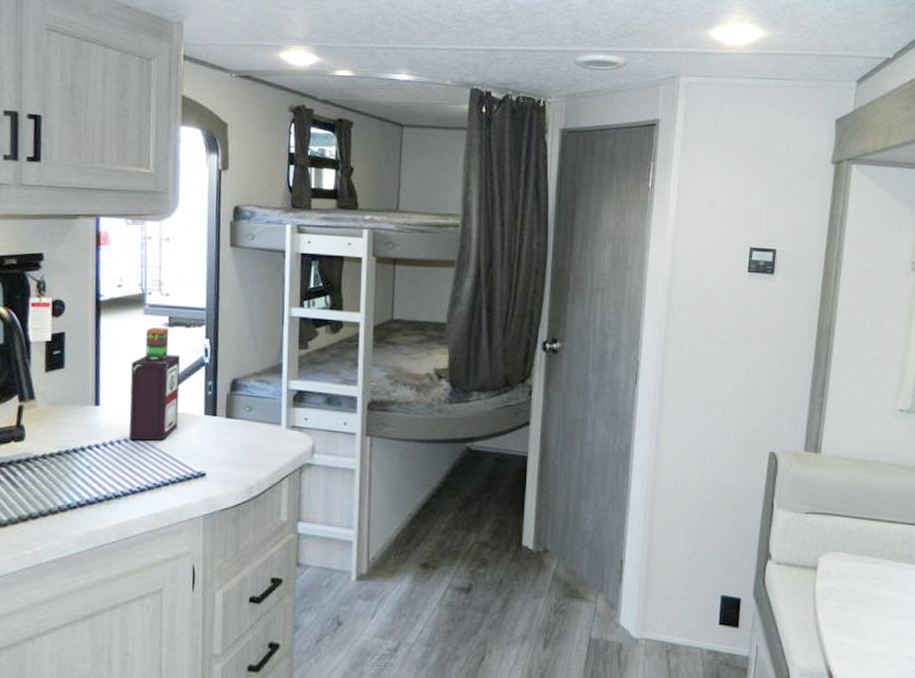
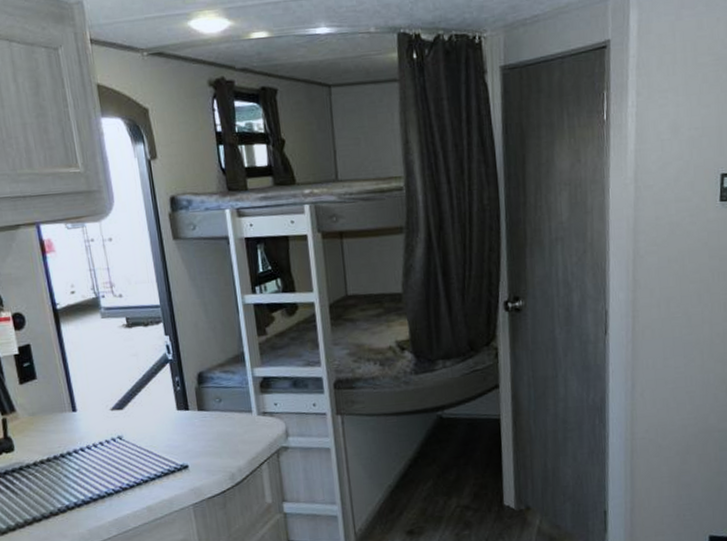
bottle: present [129,328,180,441] -> none [98,329,154,442]

